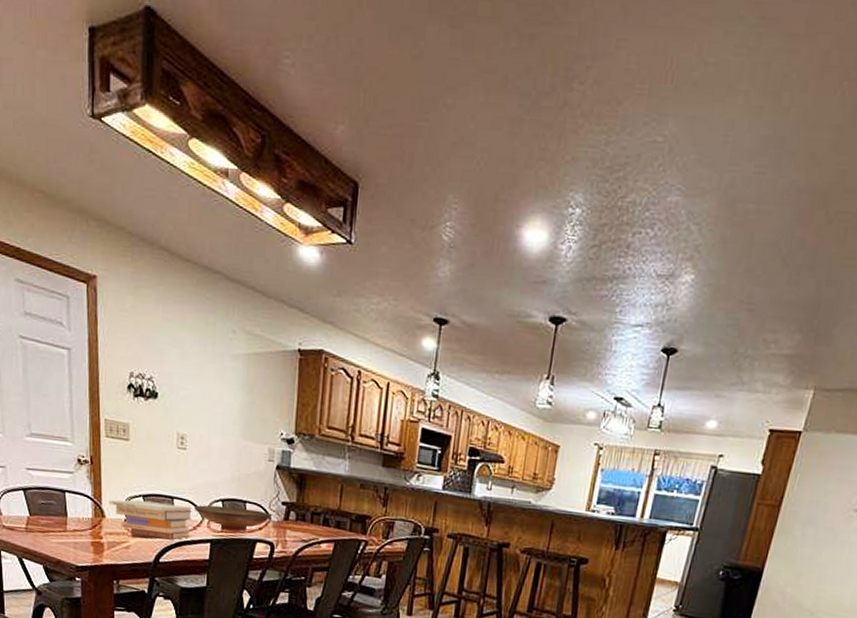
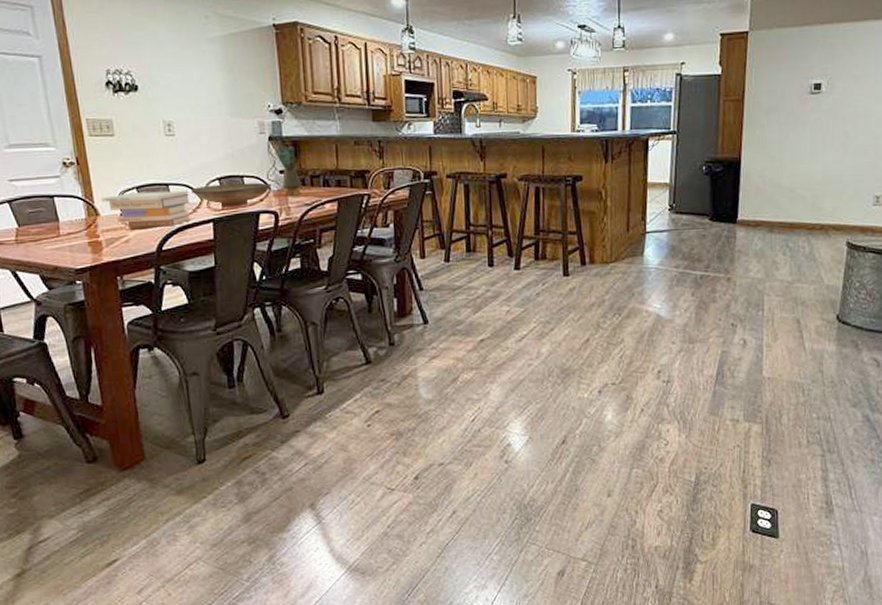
vase: none [280,475,302,530] -> present [275,144,302,196]

